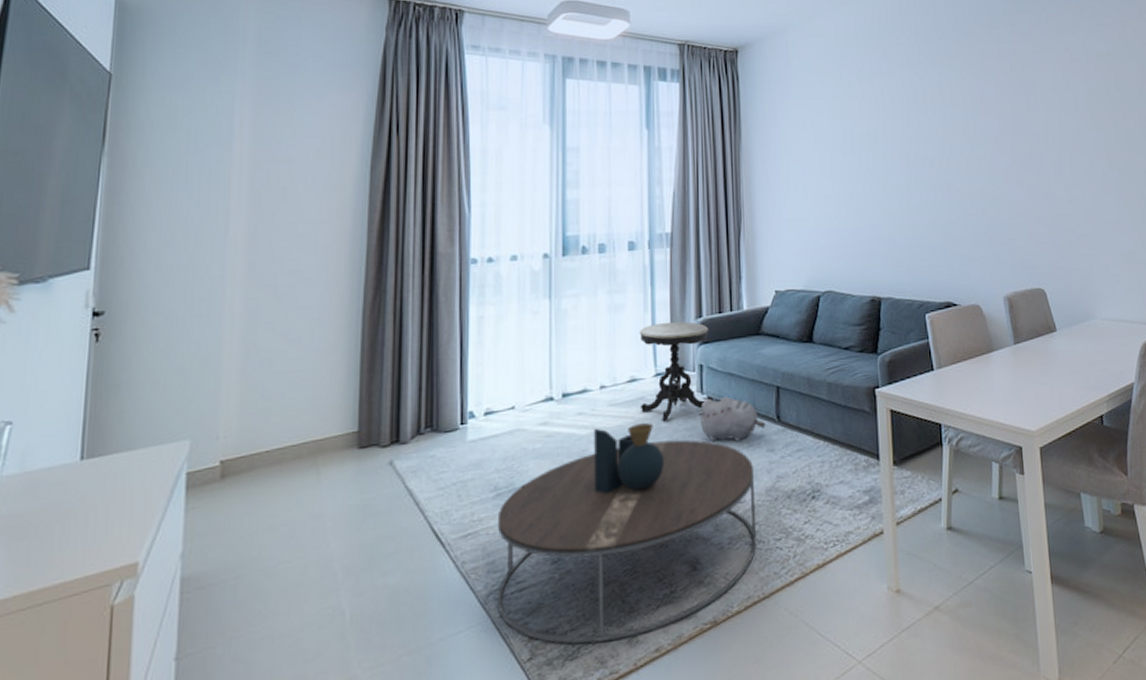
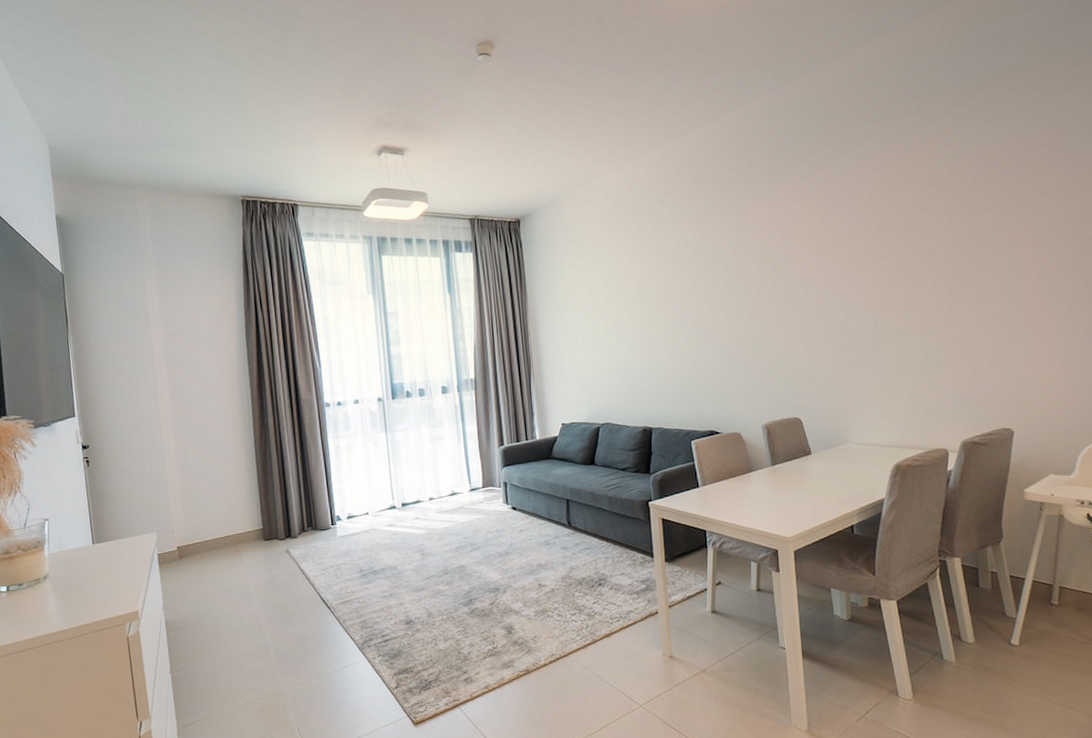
coffee table: present [496,423,757,644] -> none [364,526,557,680]
side table: present [640,321,708,422] -> none [456,449,512,525]
plush toy: present [697,396,766,442] -> none [505,506,559,541]

